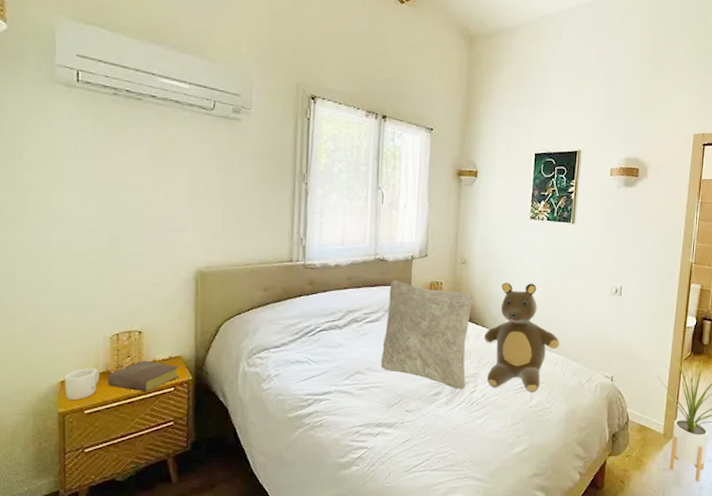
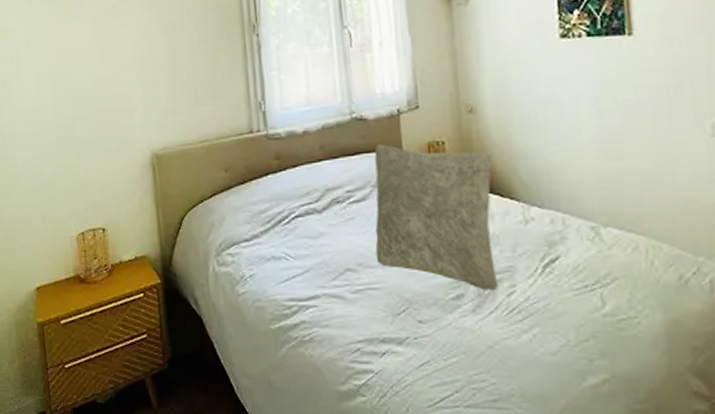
mug: present [64,368,100,401] -> none [39,273,71,310]
bible: present [107,360,179,392] -> none [78,262,147,299]
teddy bear: present [484,282,561,392] -> none [515,130,638,293]

